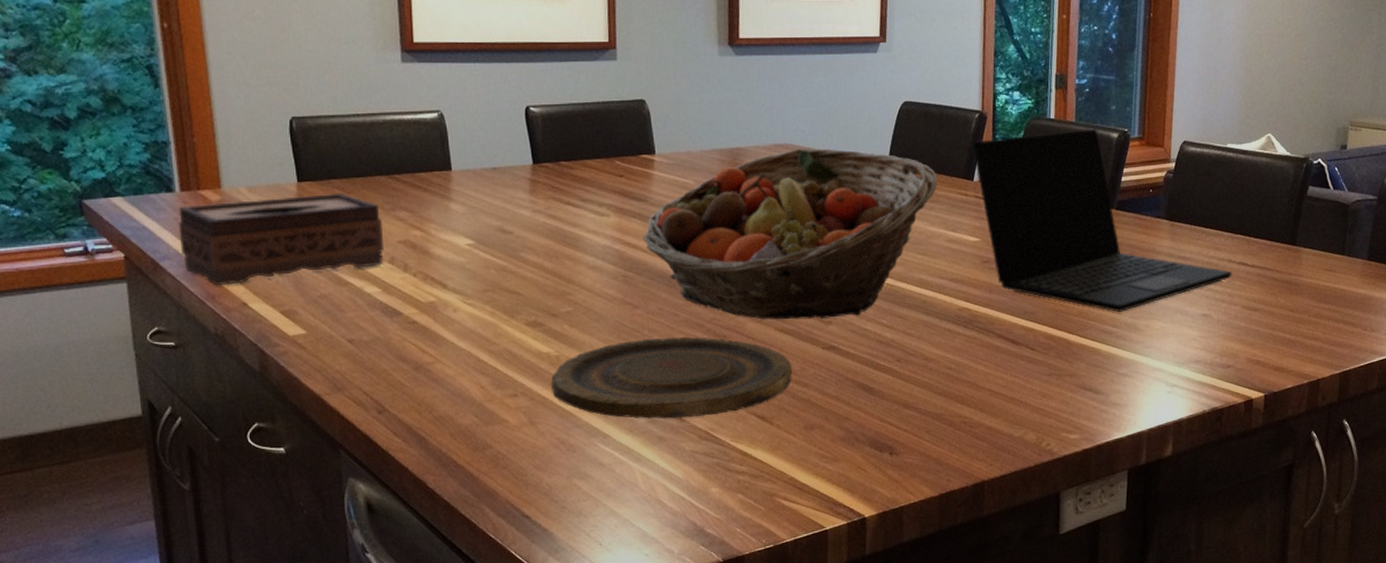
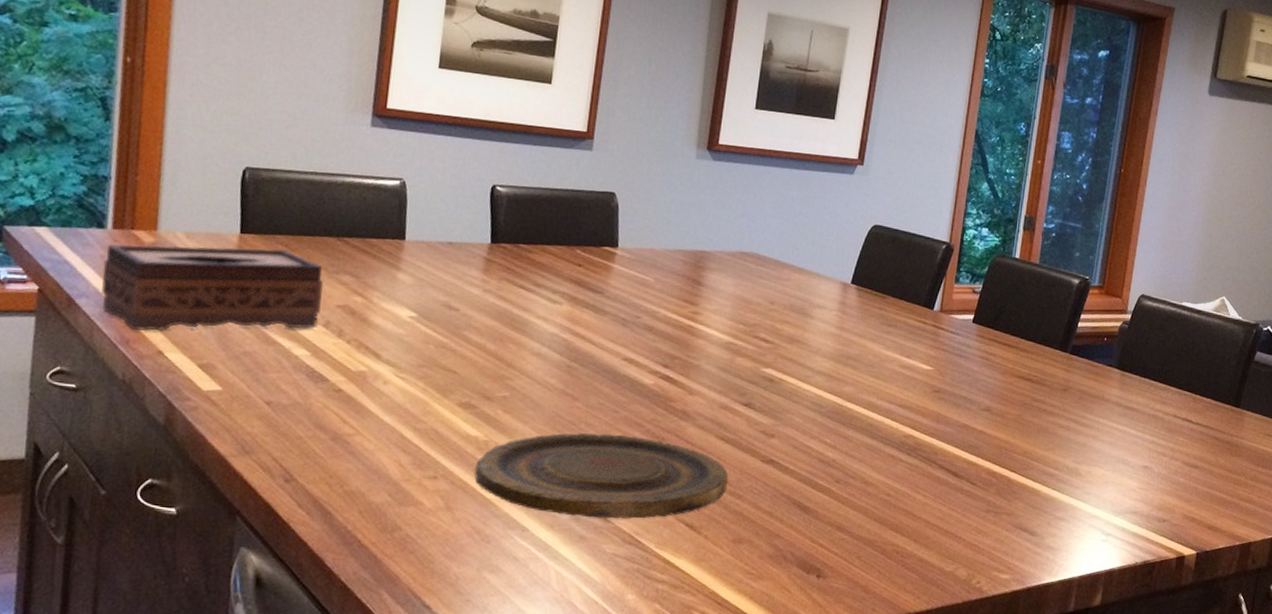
fruit basket: present [643,148,938,320] -> none [593,259,898,432]
laptop: present [972,128,1232,312] -> none [935,271,1176,455]

